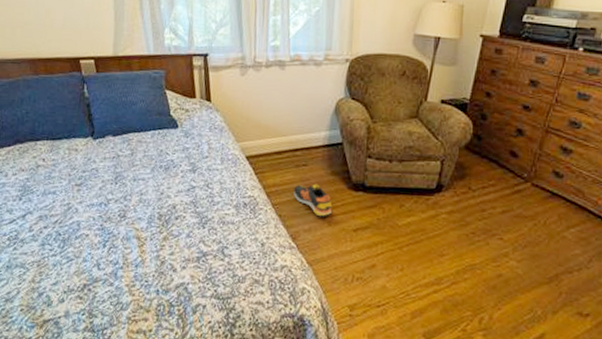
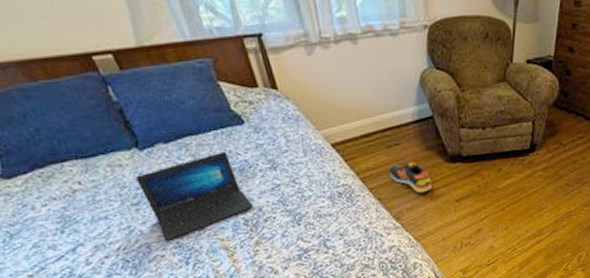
laptop: none [84,149,170,223] -> present [136,151,254,242]

